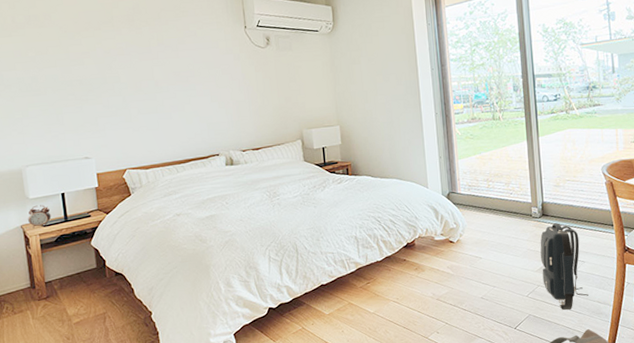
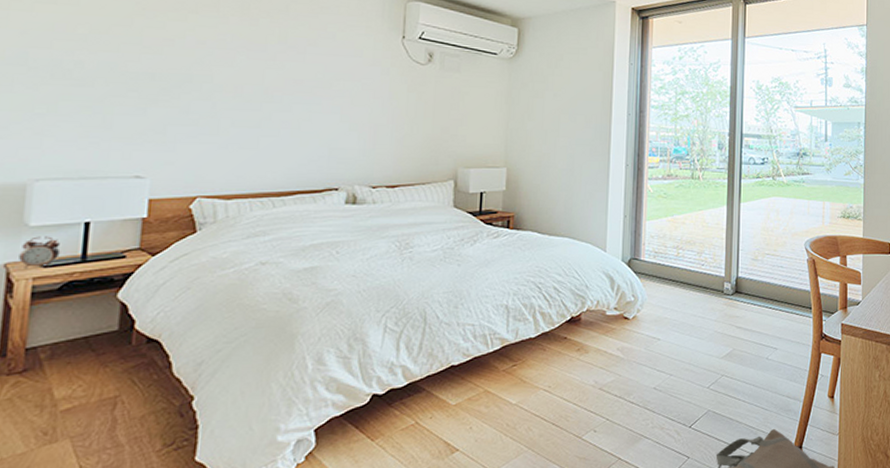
backpack: present [540,223,588,311] -> none [728,302,778,406]

